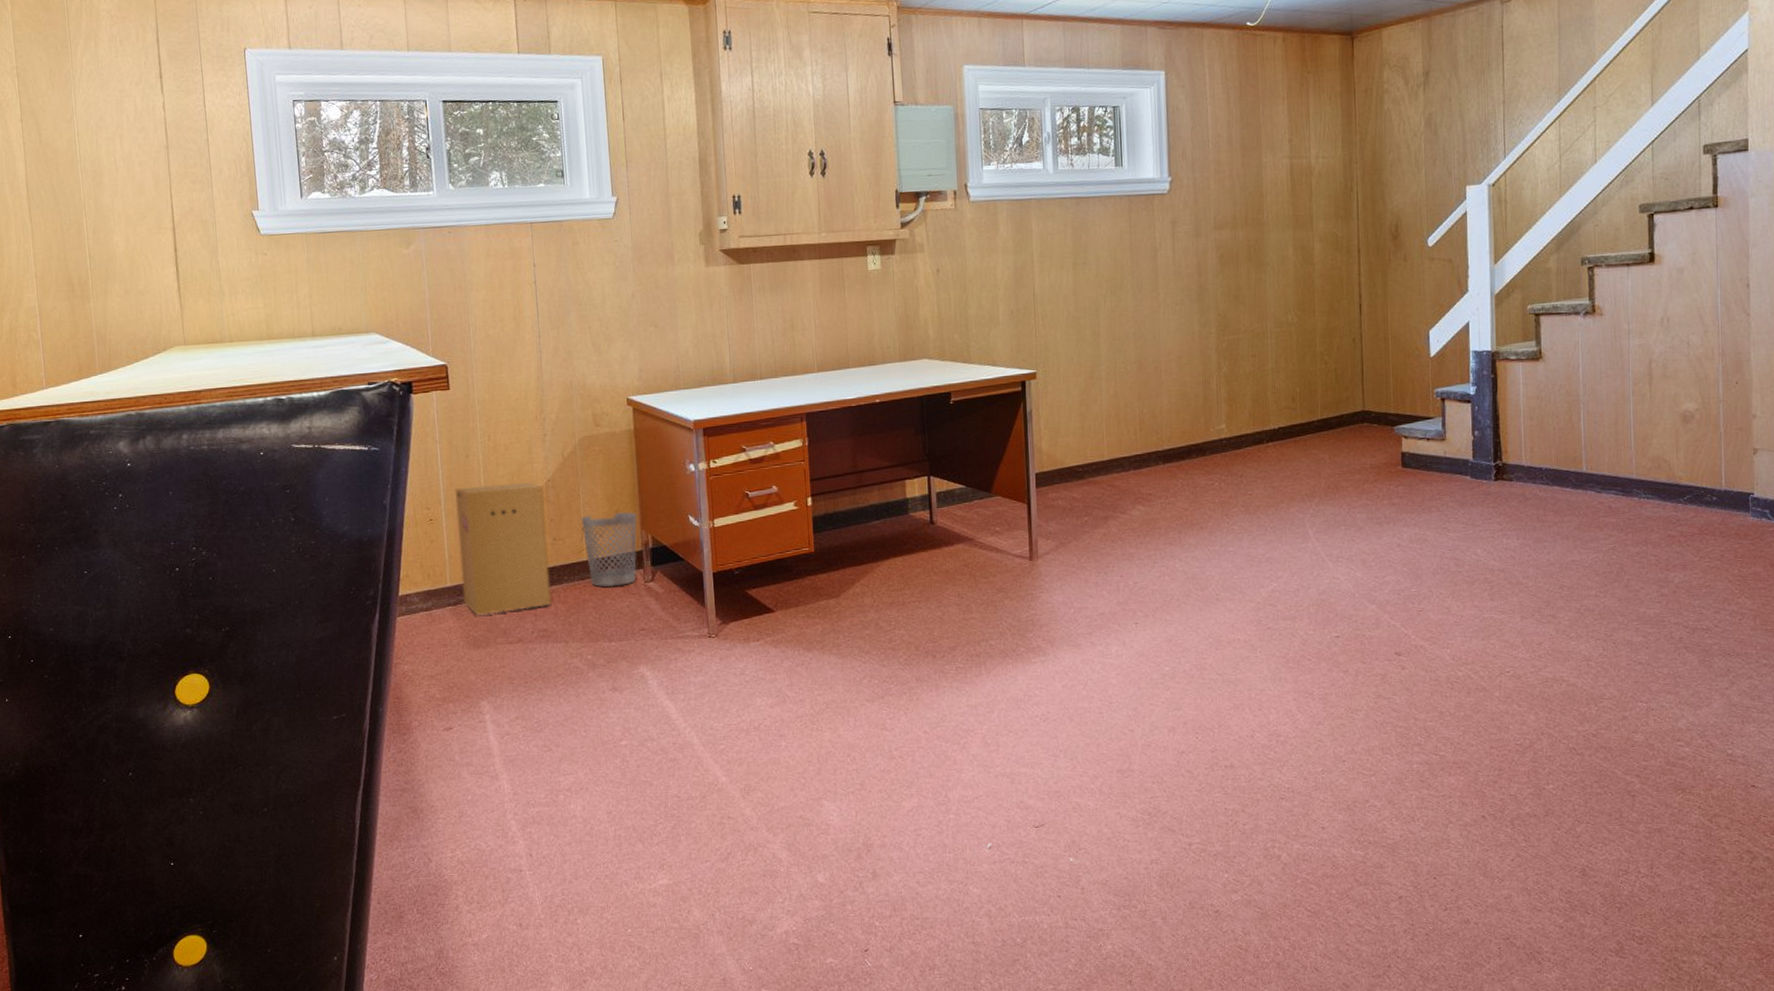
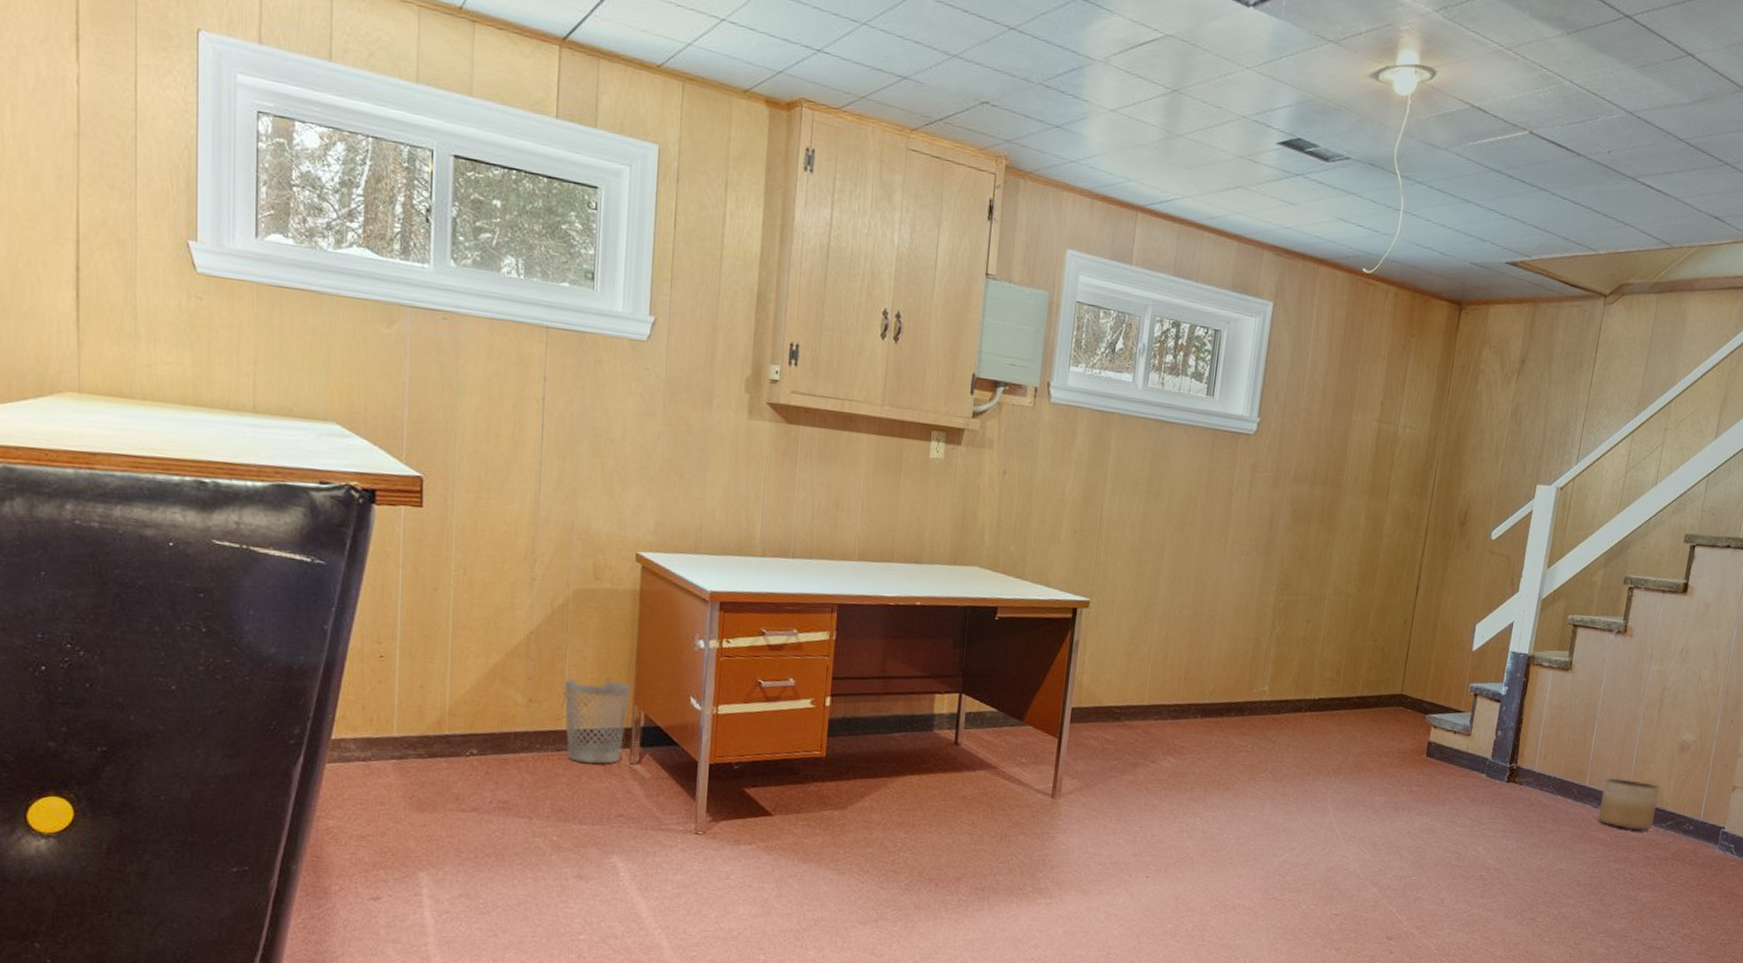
cardboard box: present [455,483,551,615] -> none [411,624,523,776]
planter: none [1603,459,1669,510] -> present [1597,778,1660,830]

